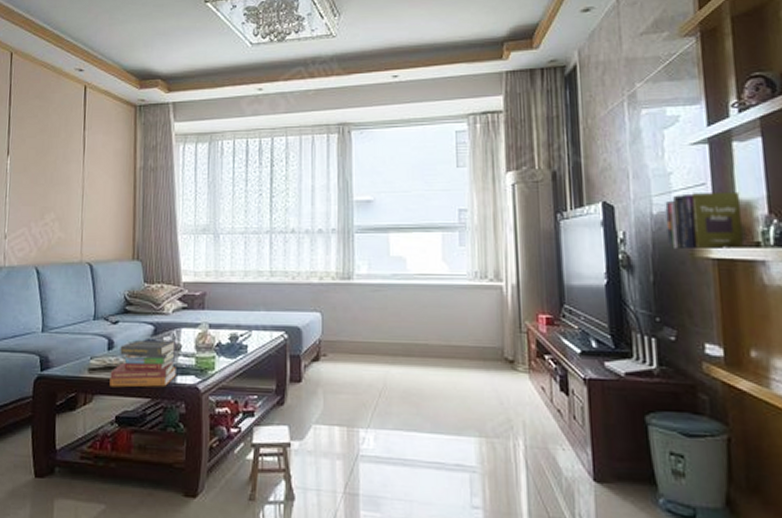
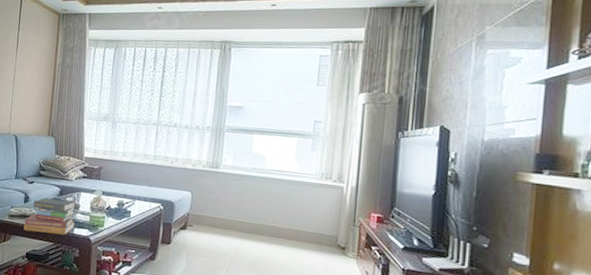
books: present [665,193,743,250] -> none [494,125,567,177]

